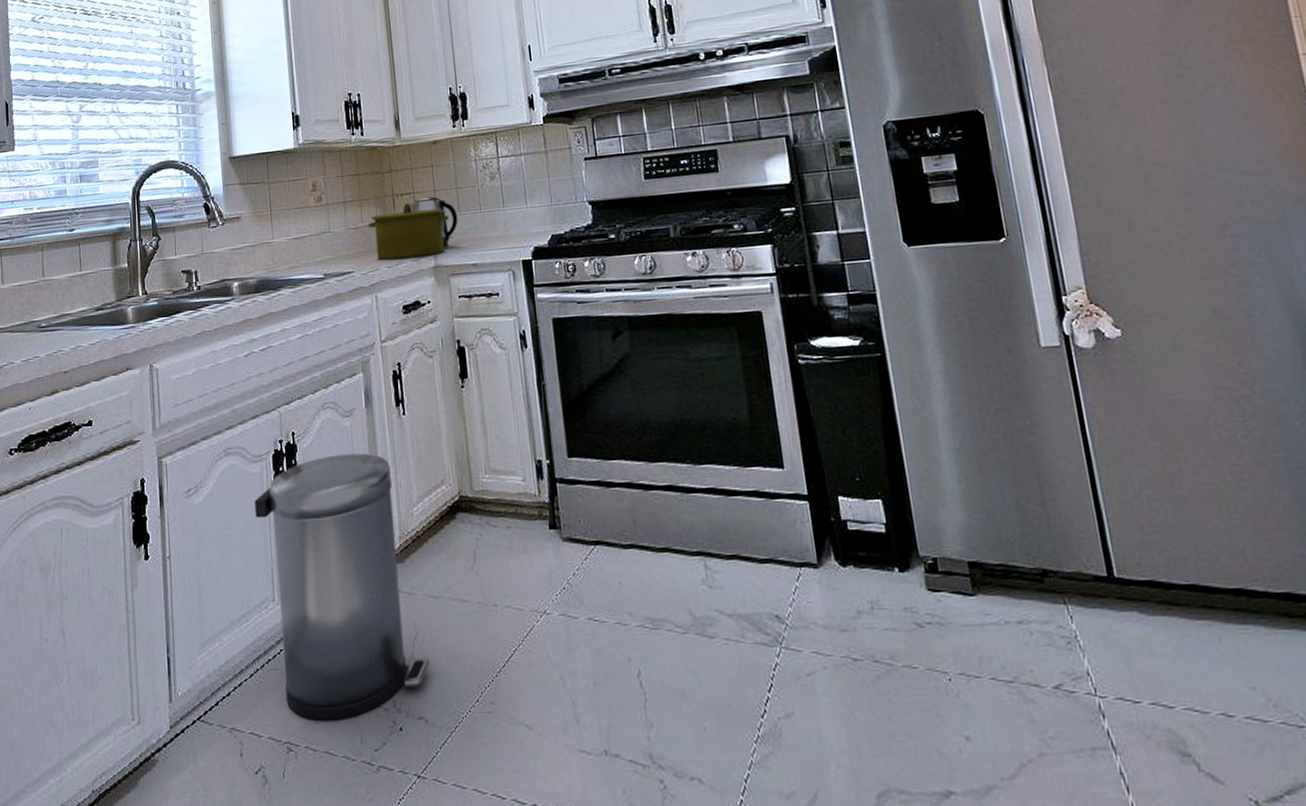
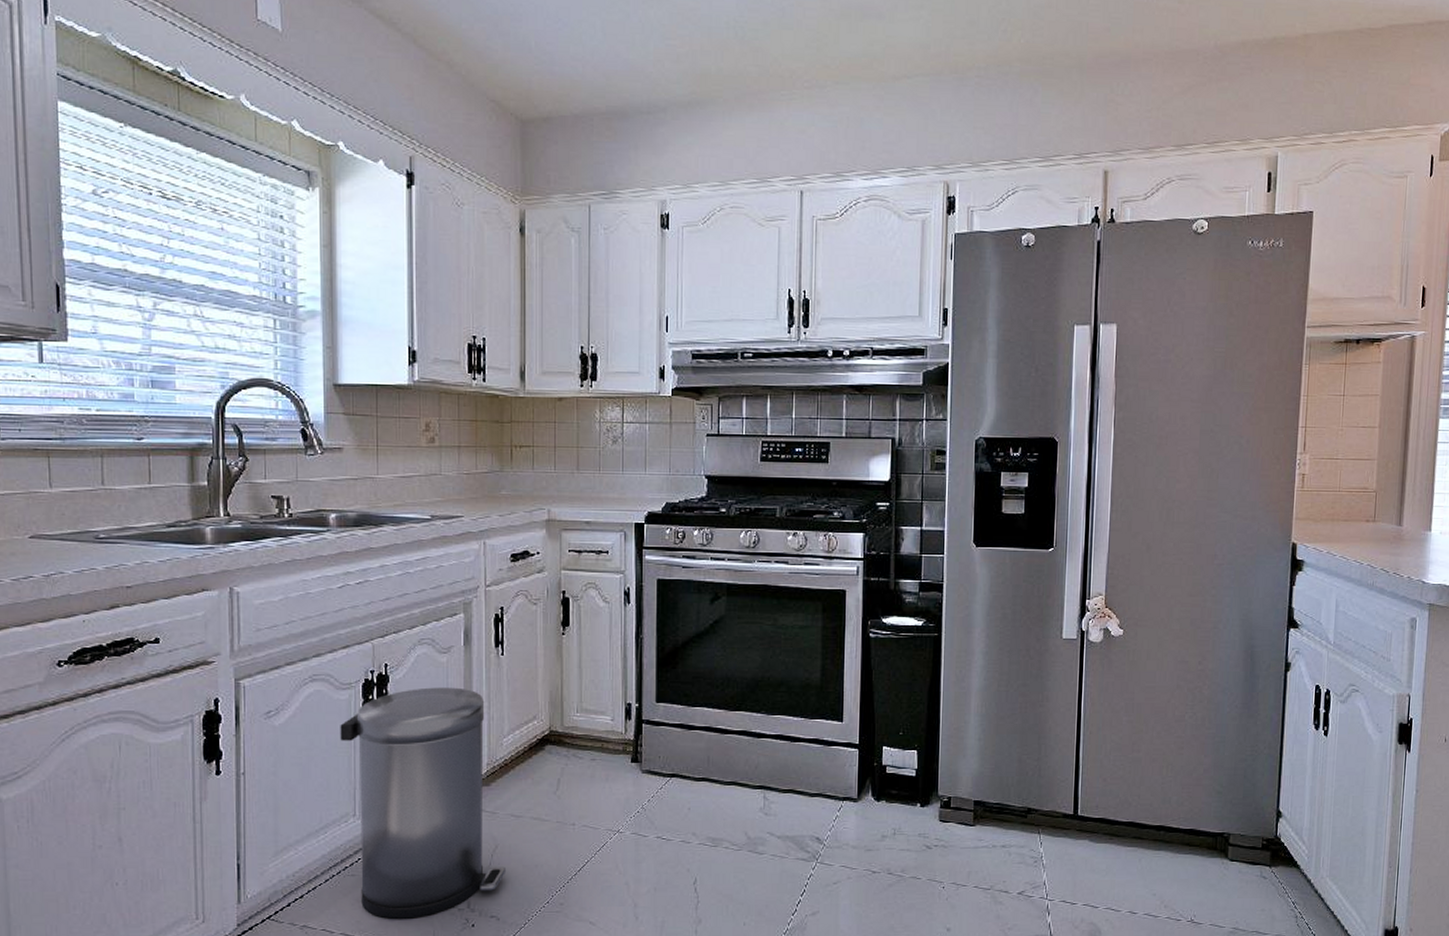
cooking pot: present [367,203,449,260] -> none [481,455,567,510]
kettle: present [408,196,458,248] -> none [527,451,576,503]

